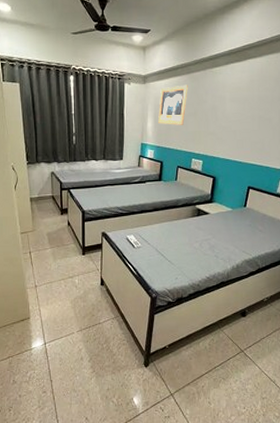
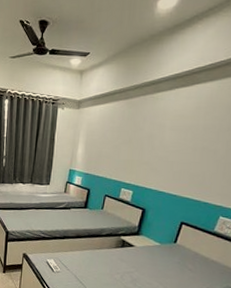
wall art: present [158,84,188,125] -> none [89,110,125,153]

